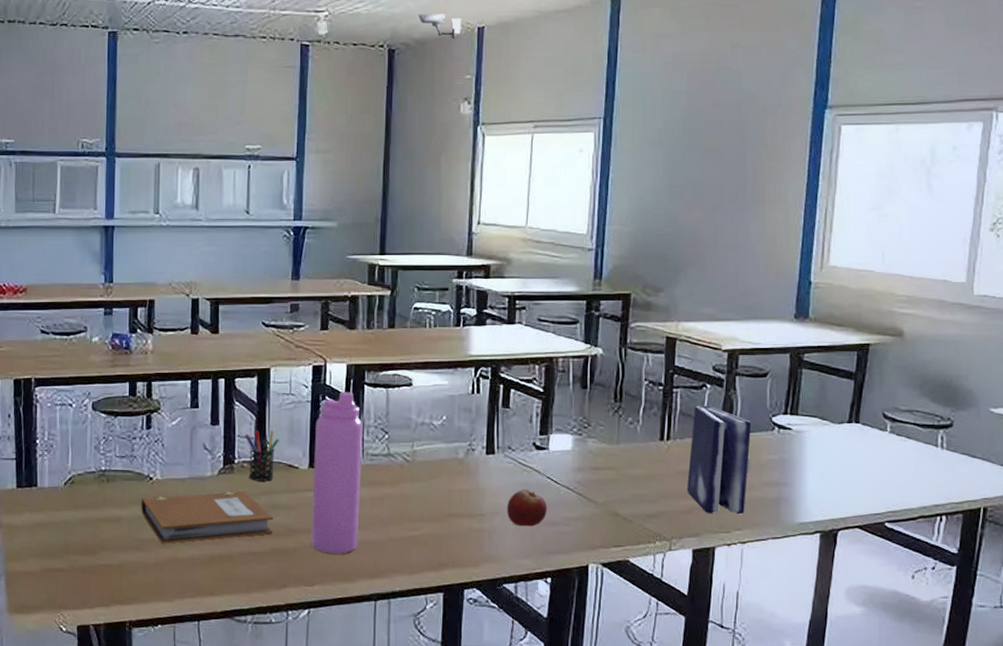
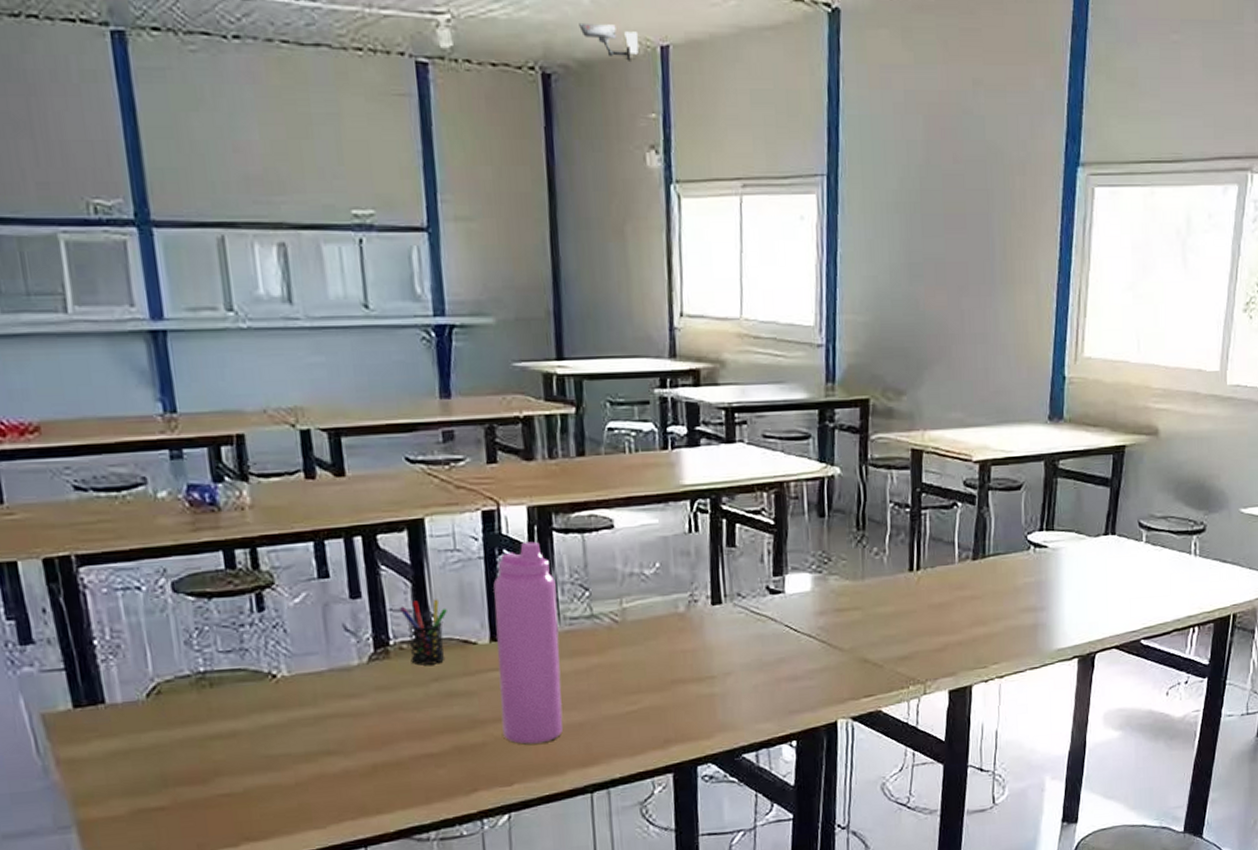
notebook: present [141,490,274,544] -> none [264,678,452,758]
fruit: present [506,489,547,527] -> none [740,641,787,686]
book: present [686,405,752,514] -> none [939,526,1007,649]

